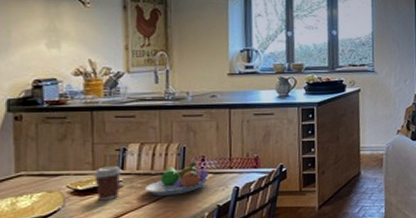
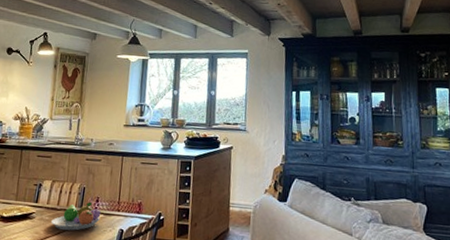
coffee cup: present [93,166,123,201] -> none [15,198,37,229]

